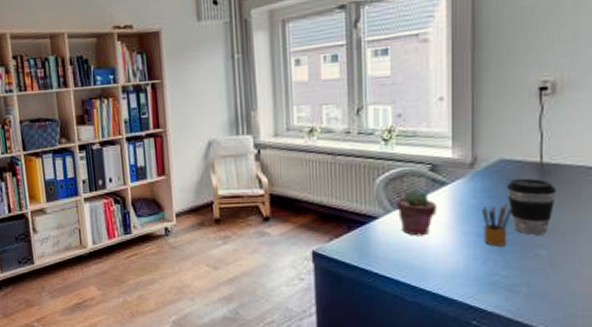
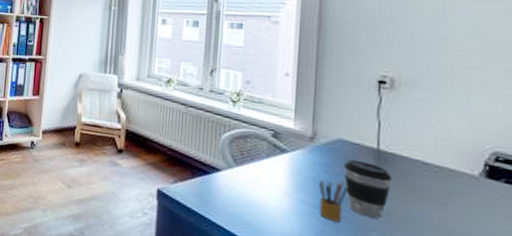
potted succulent: present [396,189,436,236] -> none [238,150,276,196]

